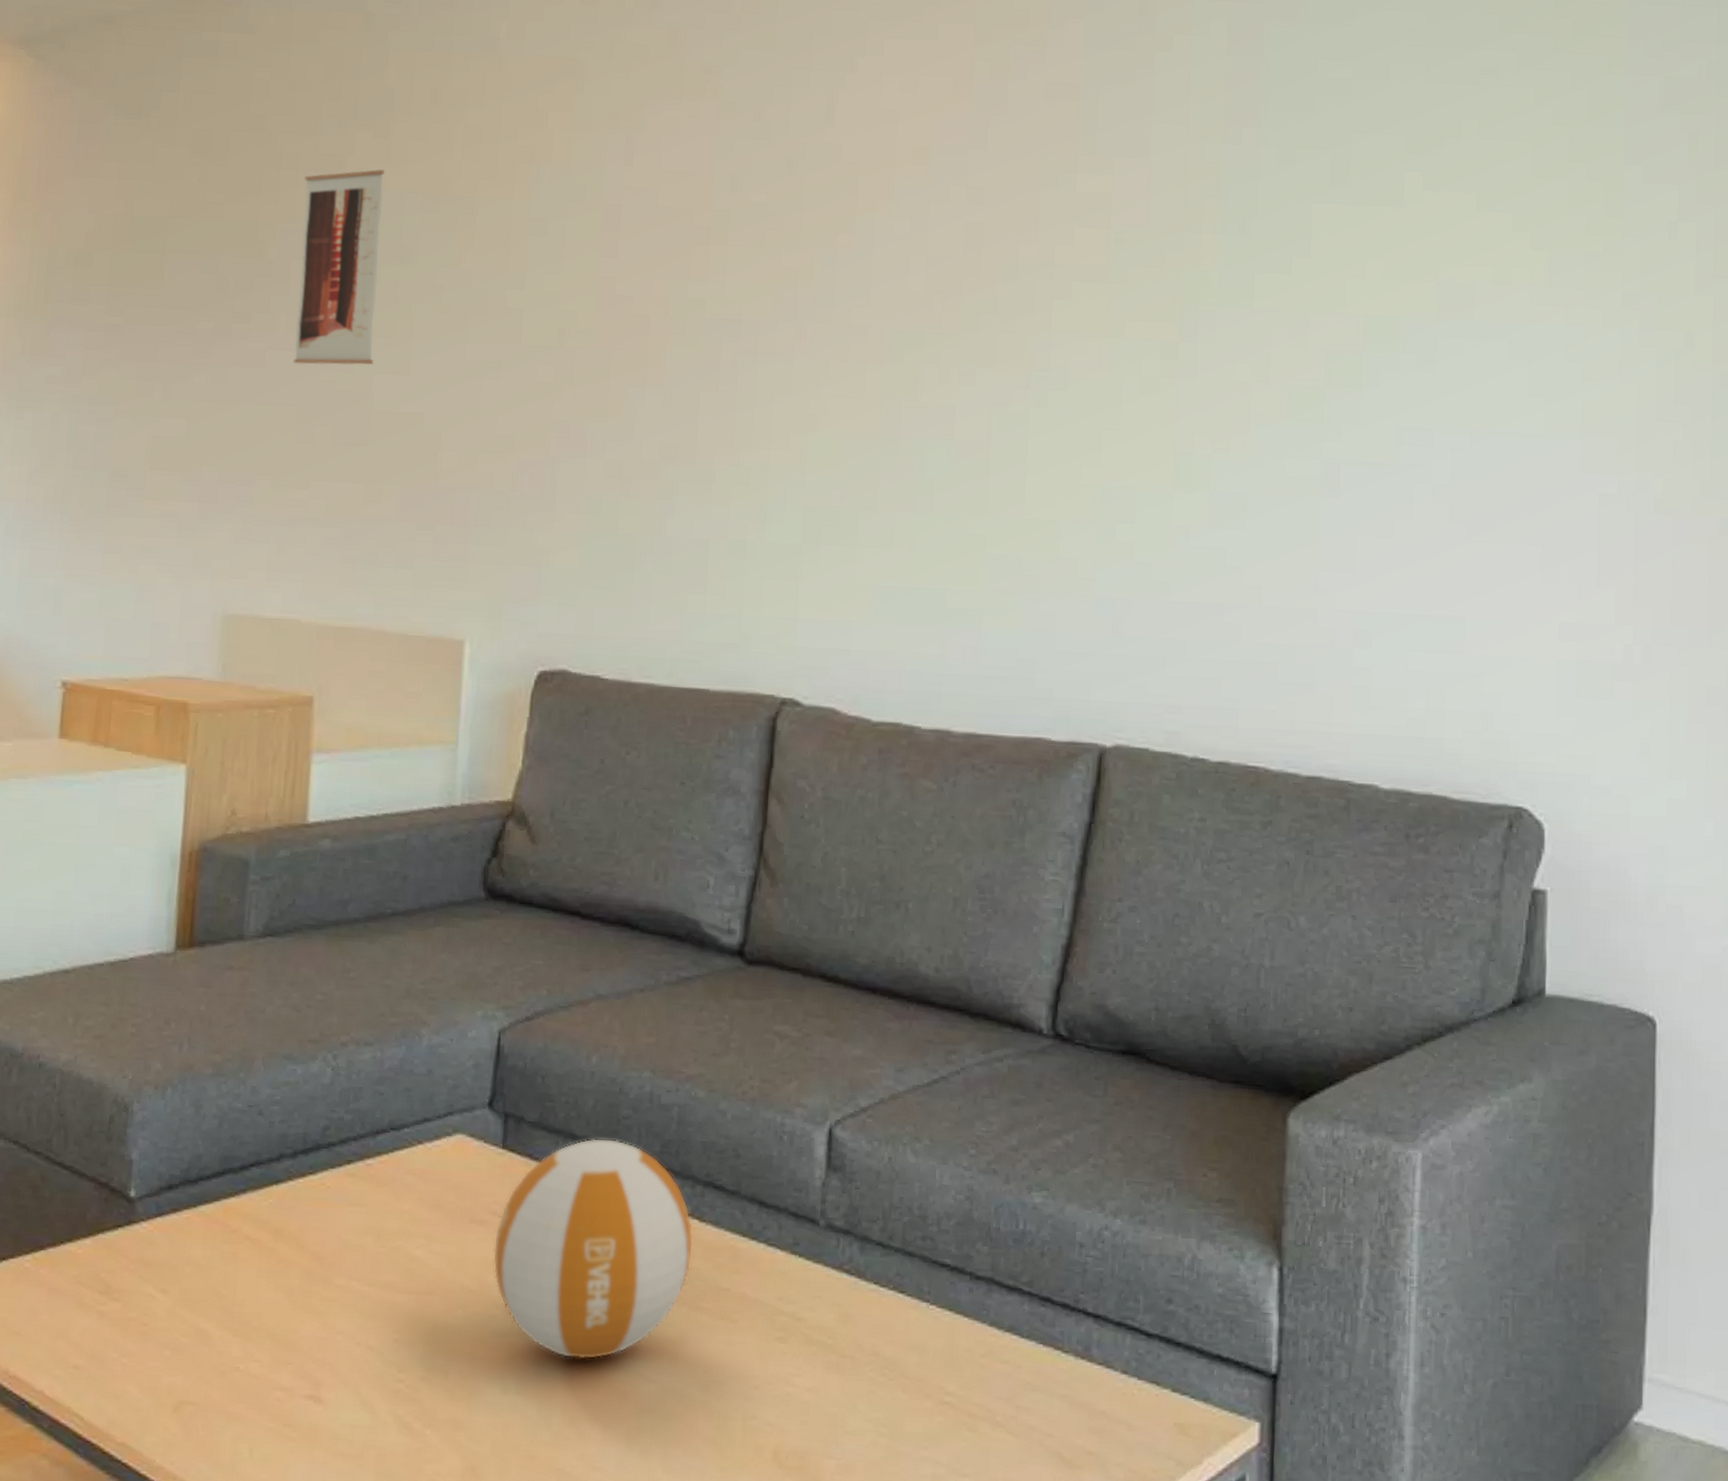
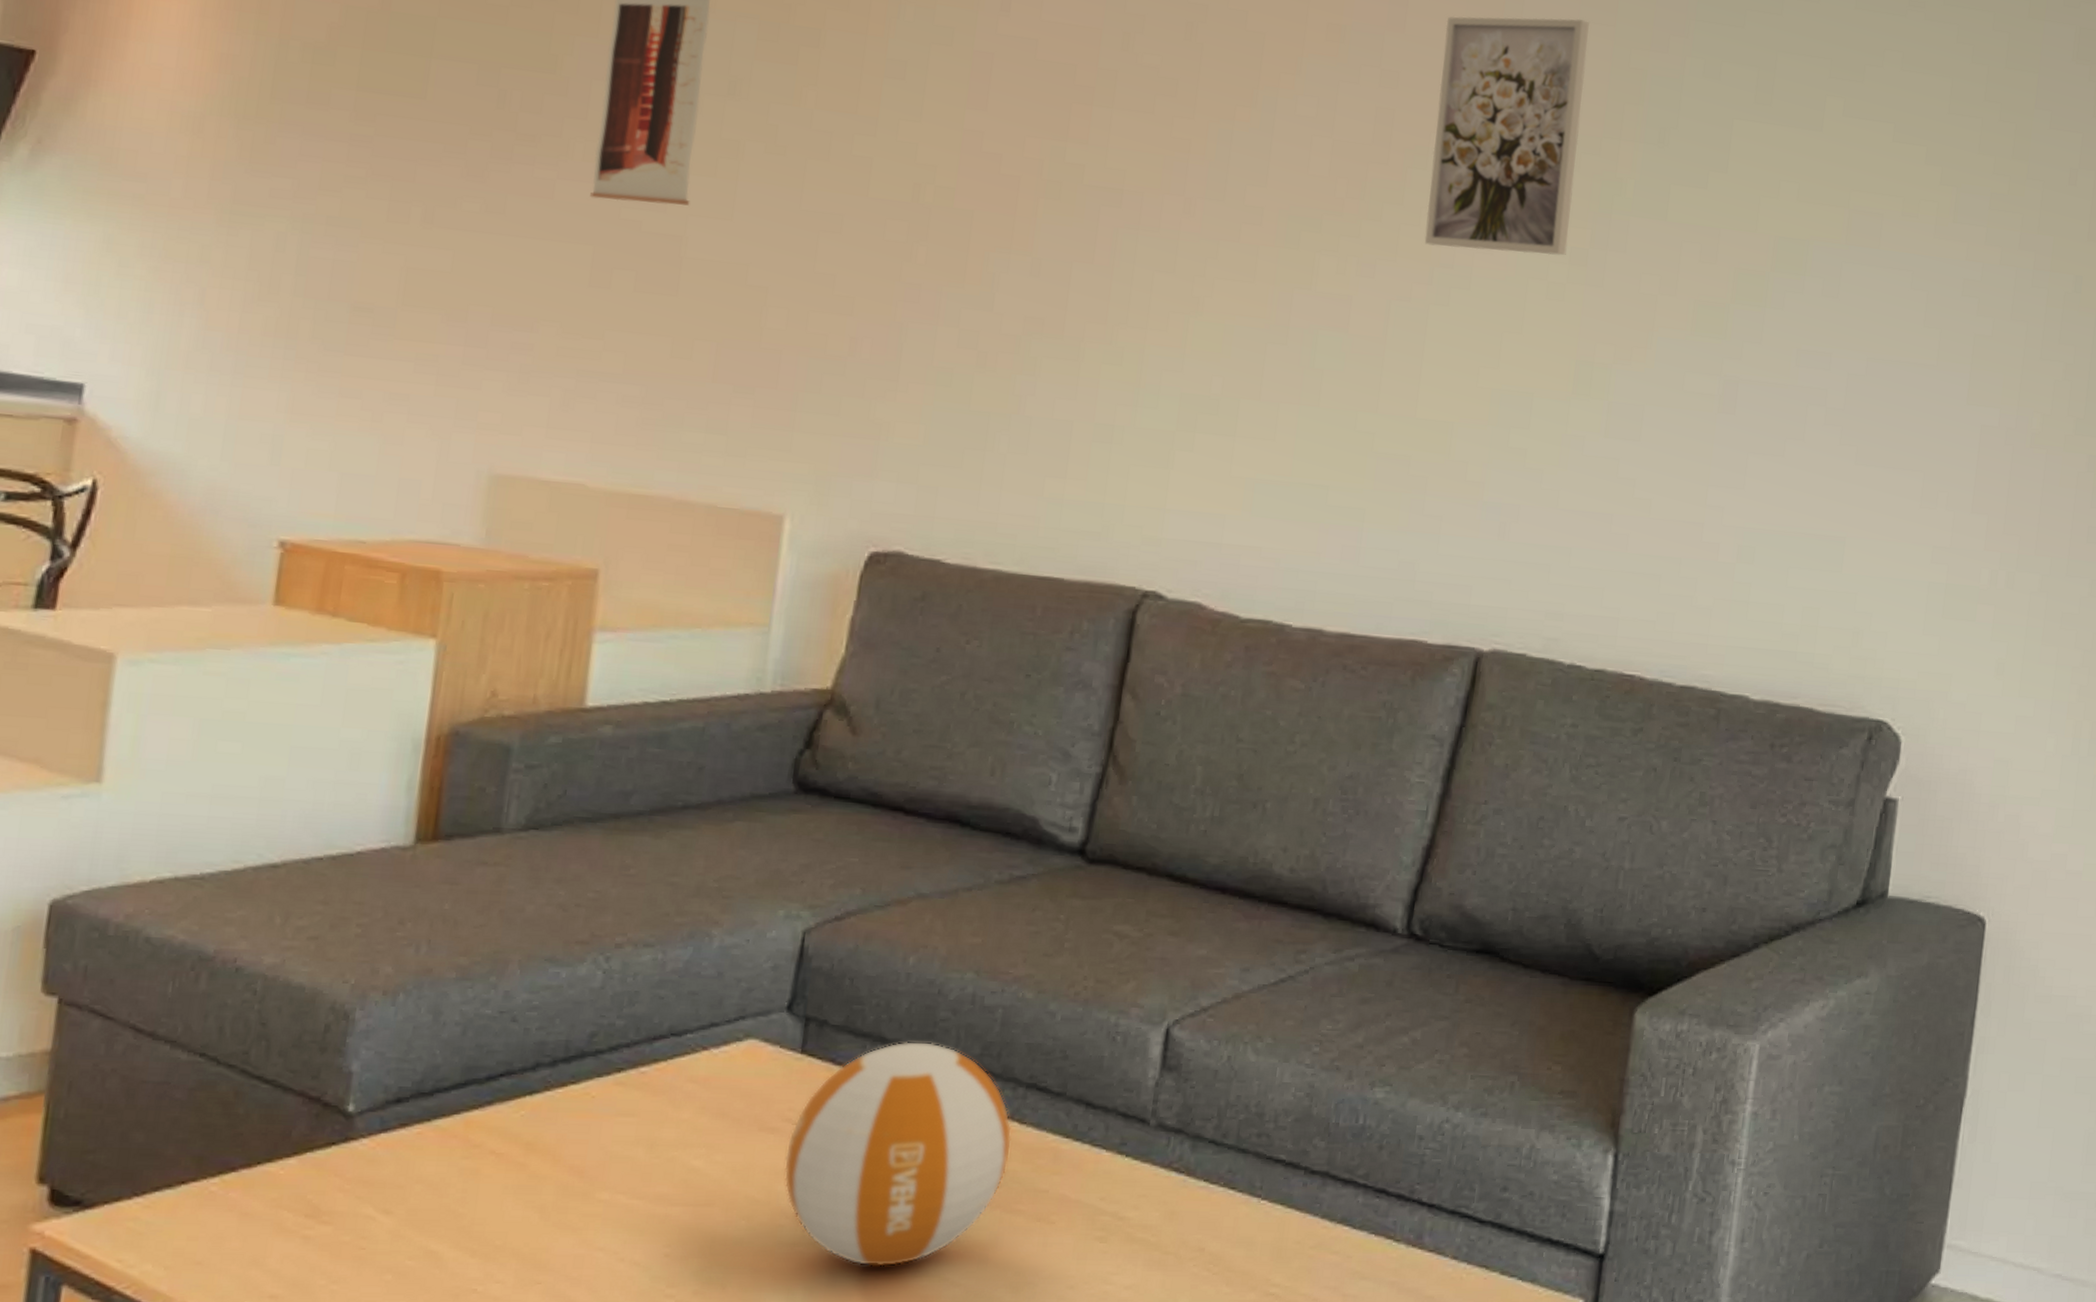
wall art: none [1019,120,1162,351] -> present [1424,16,1589,256]

